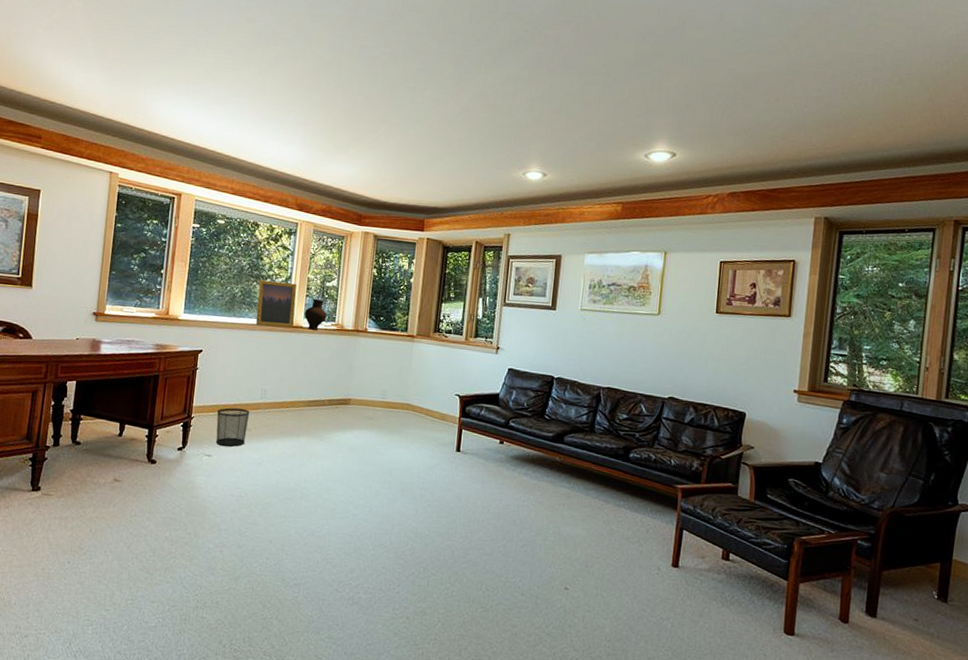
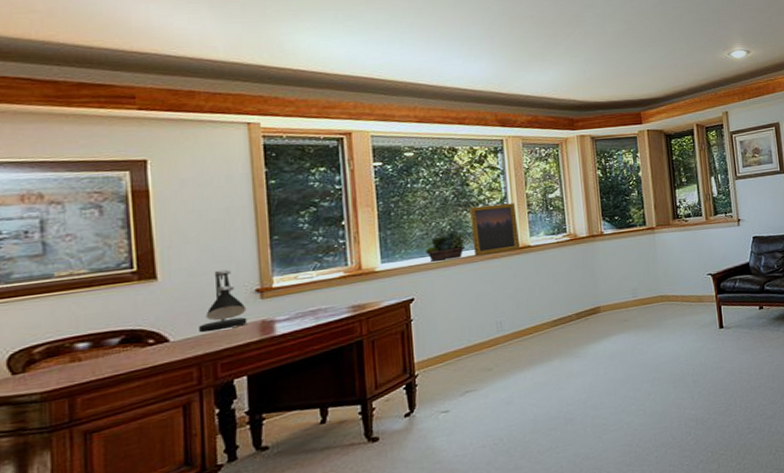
desk lamp: none [52,290,85,340] -> present [199,269,248,333]
waste bin: present [215,407,250,447] -> none [446,348,488,397]
succulent planter: none [218,296,250,324] -> present [425,229,466,262]
vase: present [304,298,327,331] -> none [530,213,556,248]

